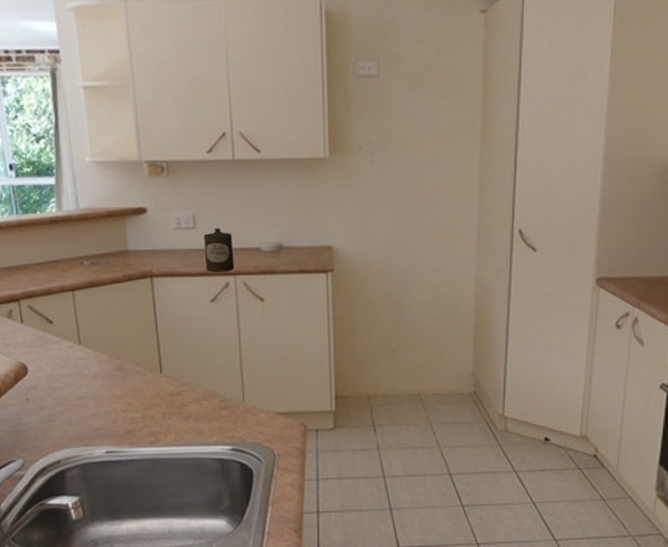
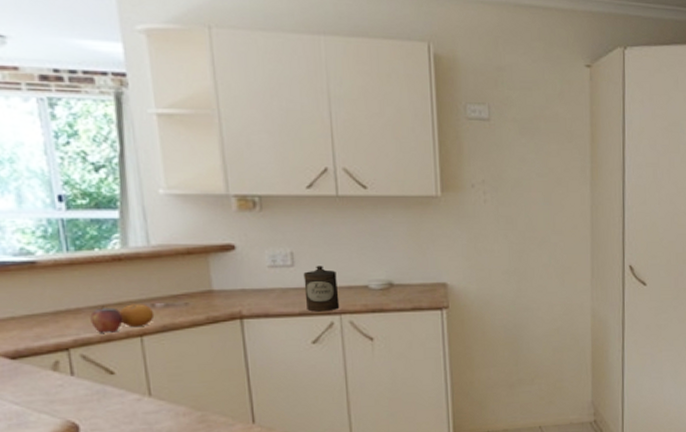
fruit: none [34,263,59,287] -> present [90,306,123,333]
fruit: none [56,262,83,283] -> present [119,304,155,328]

